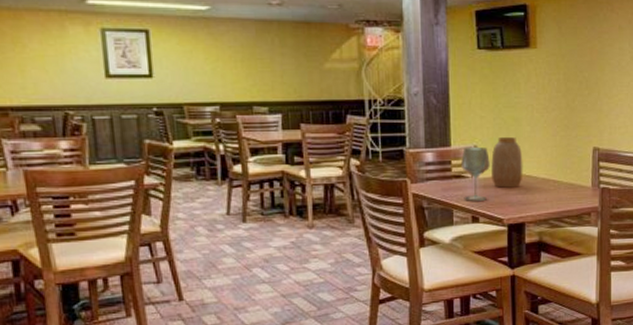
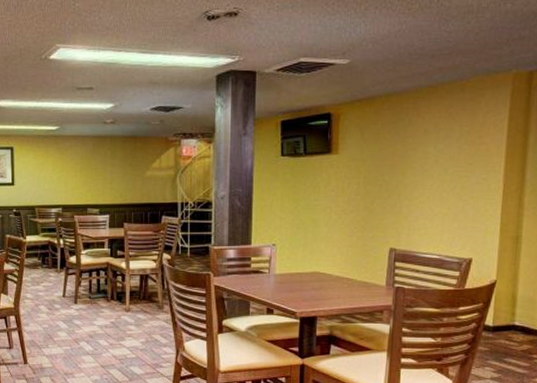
wine glass: present [460,146,490,202] -> none [259,245,287,296]
vase: present [491,136,523,188] -> none [287,236,319,284]

